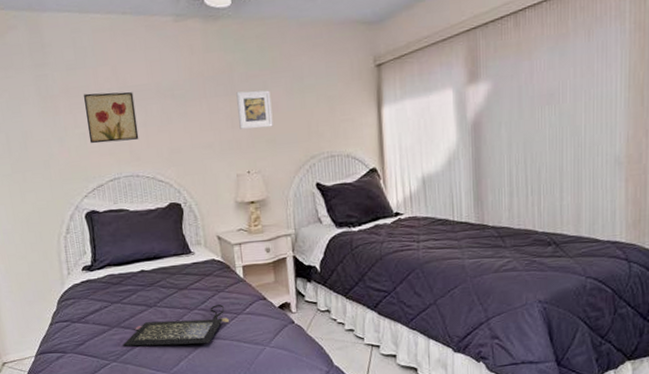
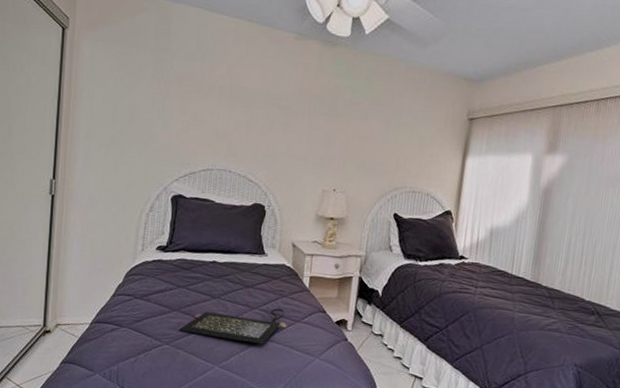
wall art: present [84,92,139,144] -> none [192,85,243,137]
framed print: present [236,90,273,130] -> none [334,115,369,154]

